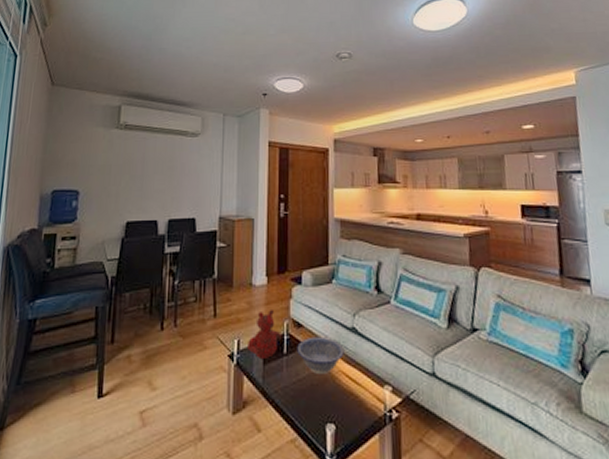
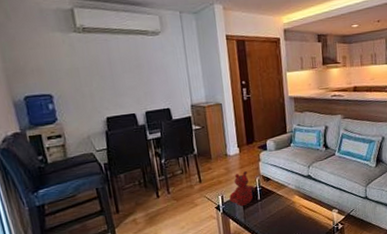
decorative bowl: present [297,336,344,374] -> none [268,184,303,210]

